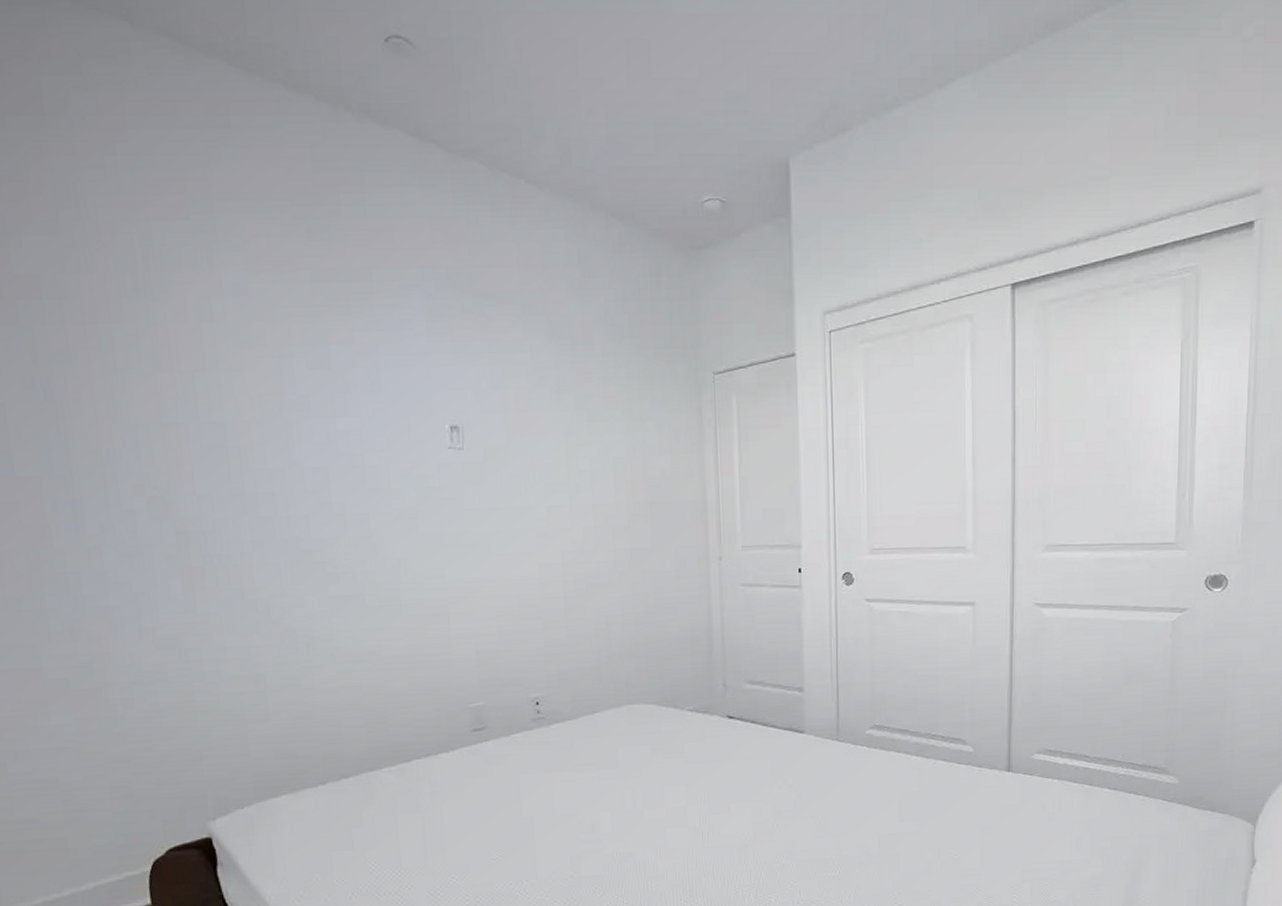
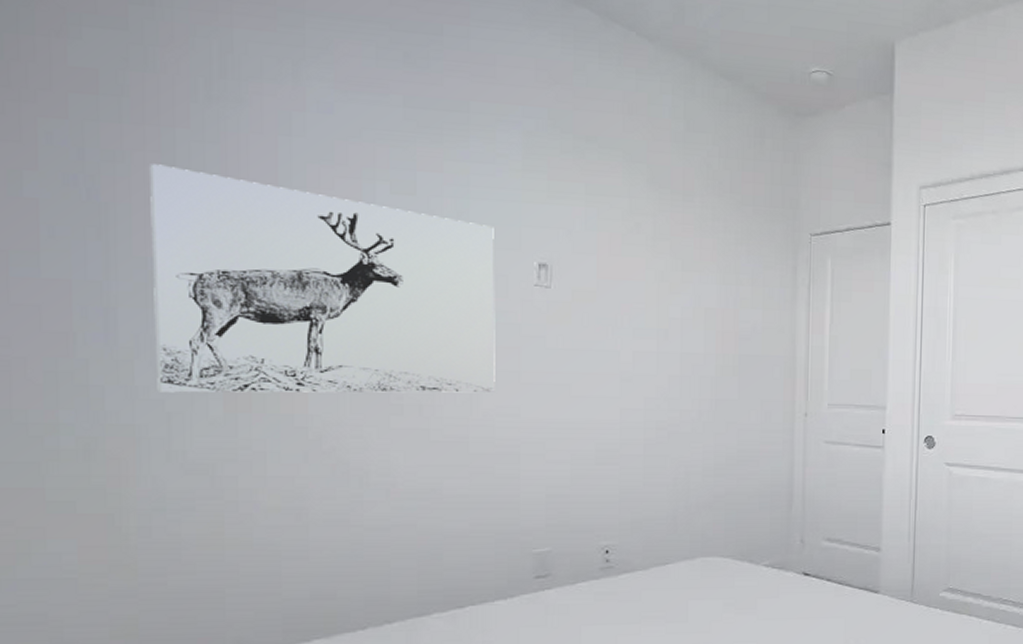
wall art: none [93,361,421,575] -> present [150,164,495,393]

